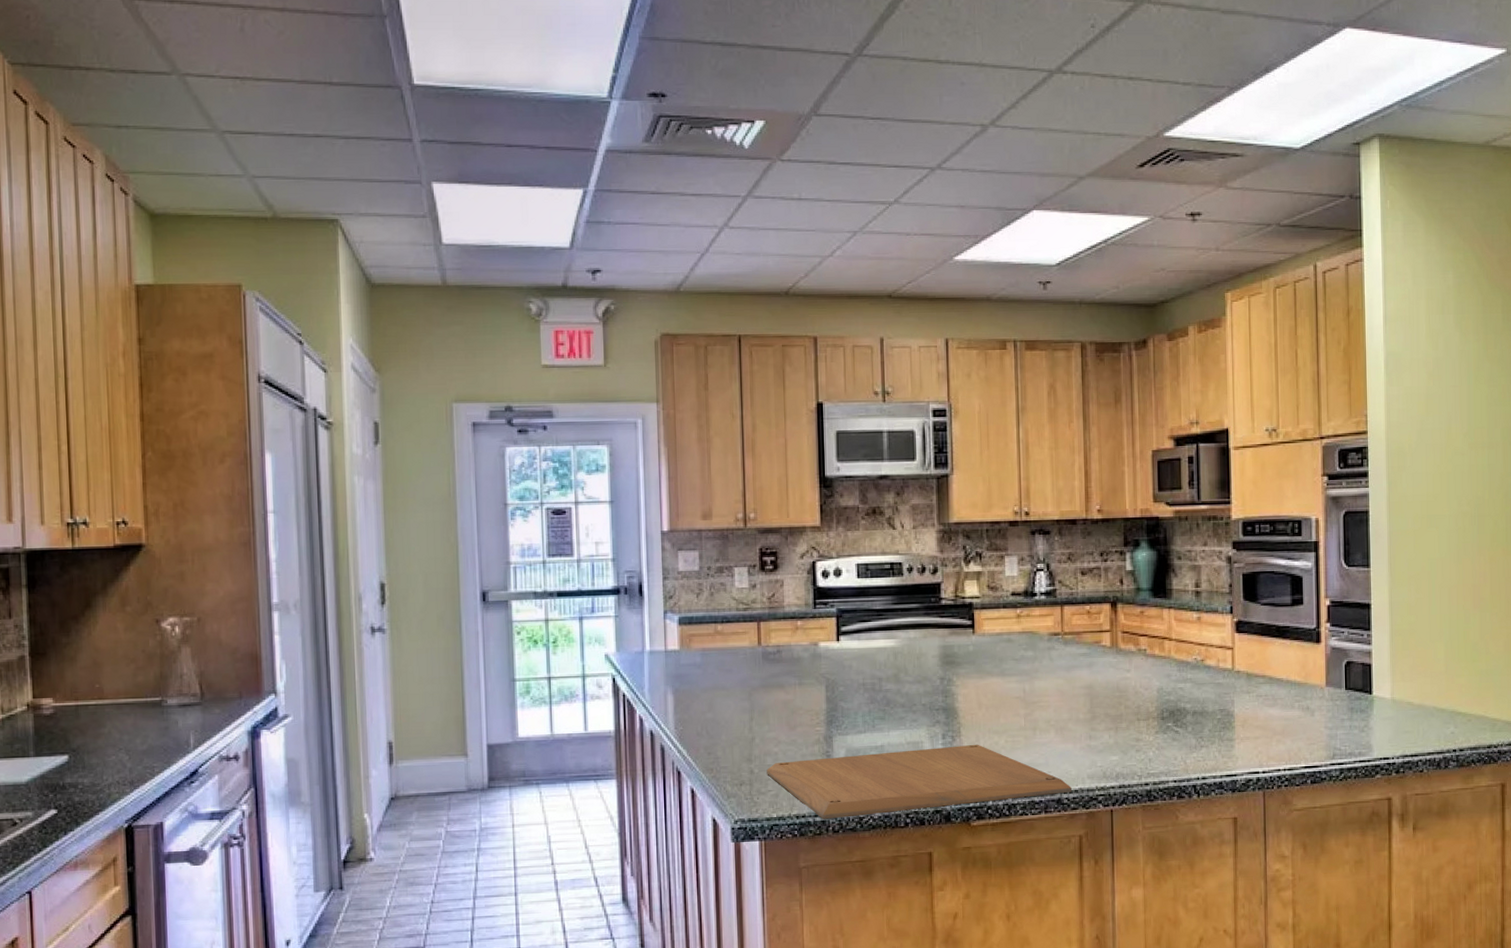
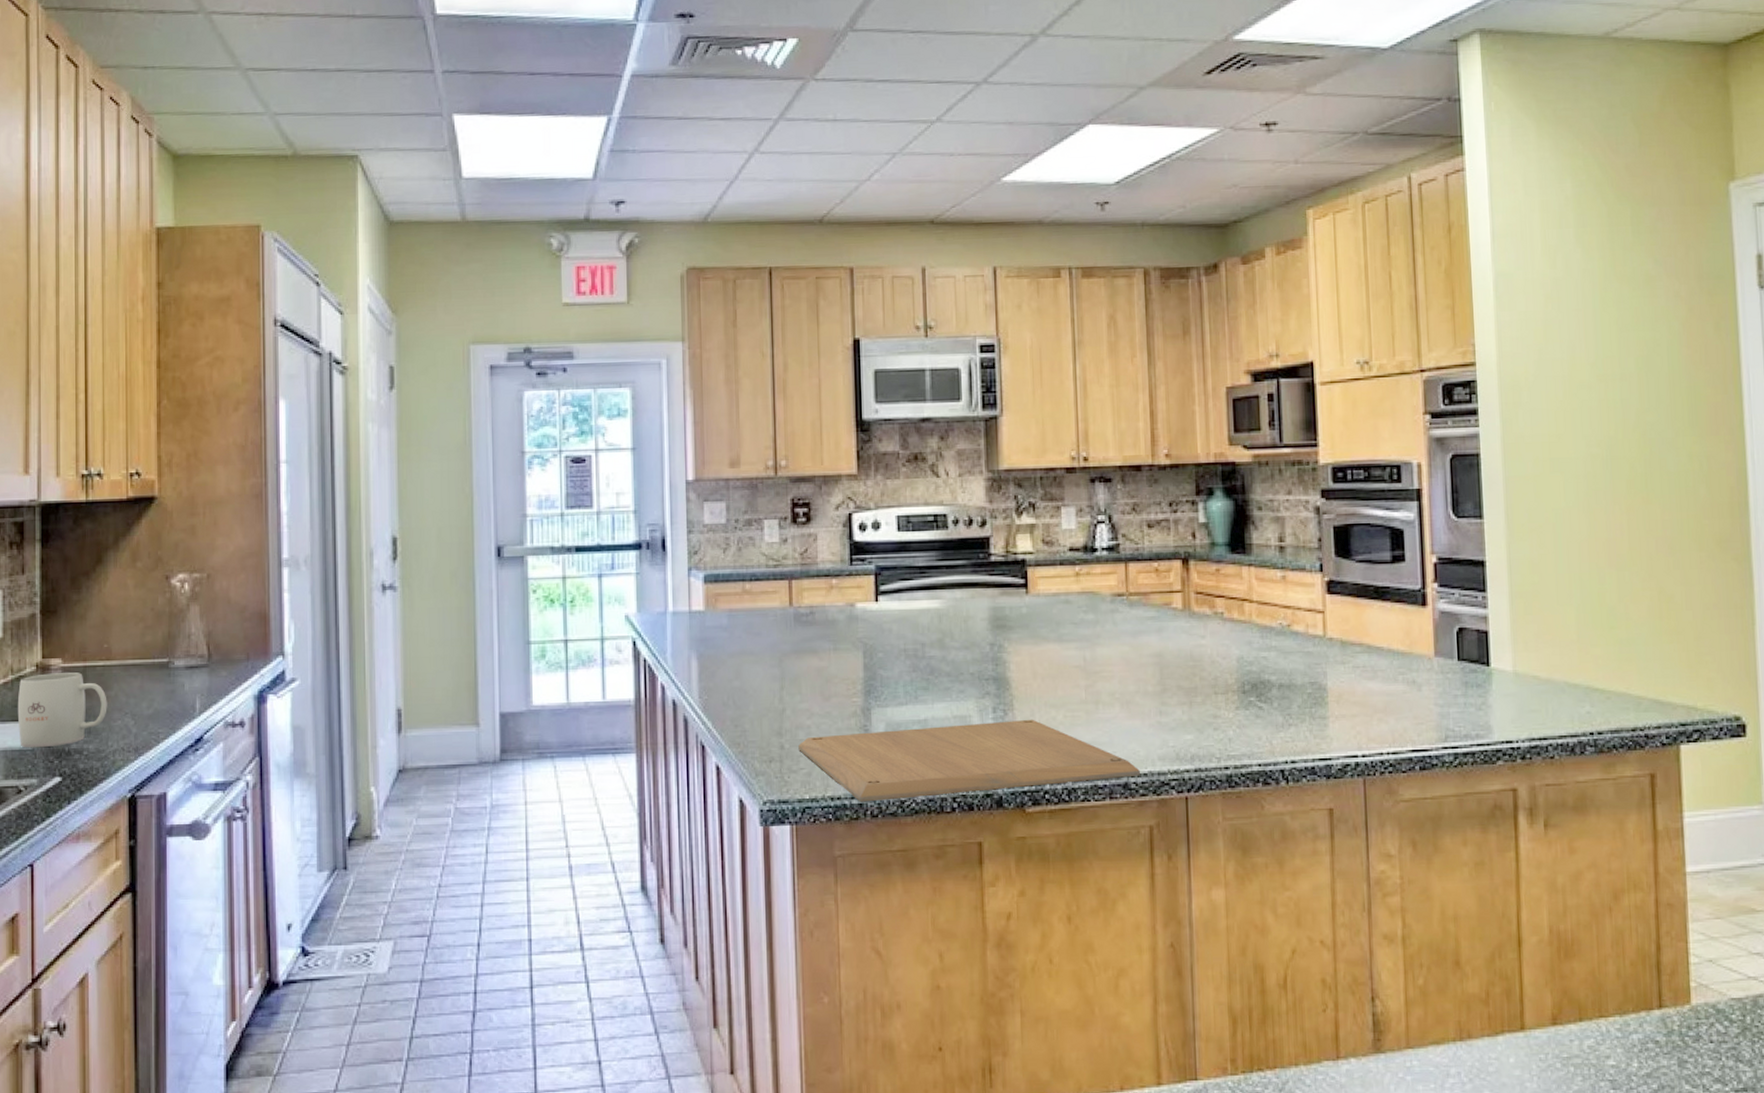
mug: none [9,711,101,783] -> present [17,672,107,748]

